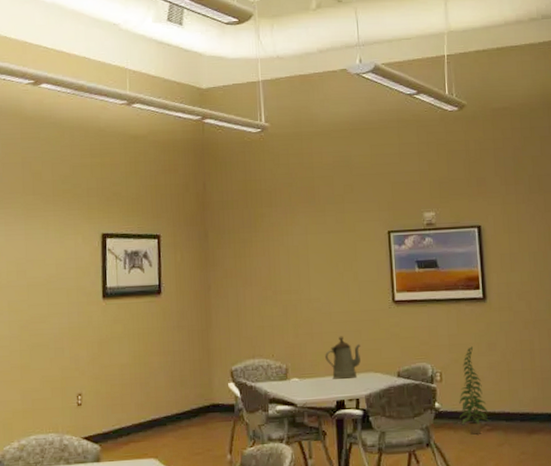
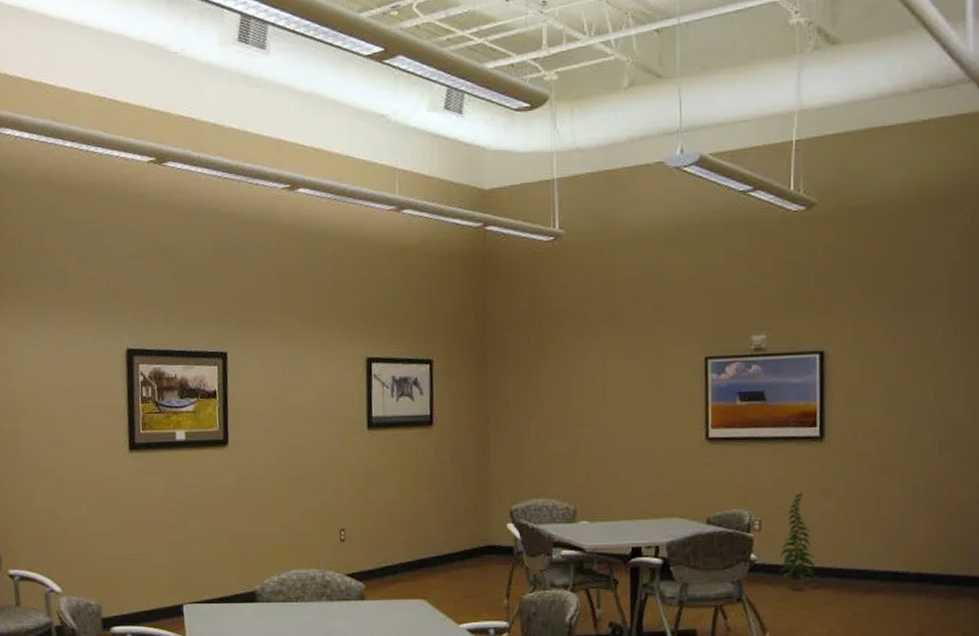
coffee pot: present [325,336,361,379] -> none [621,476,664,524]

